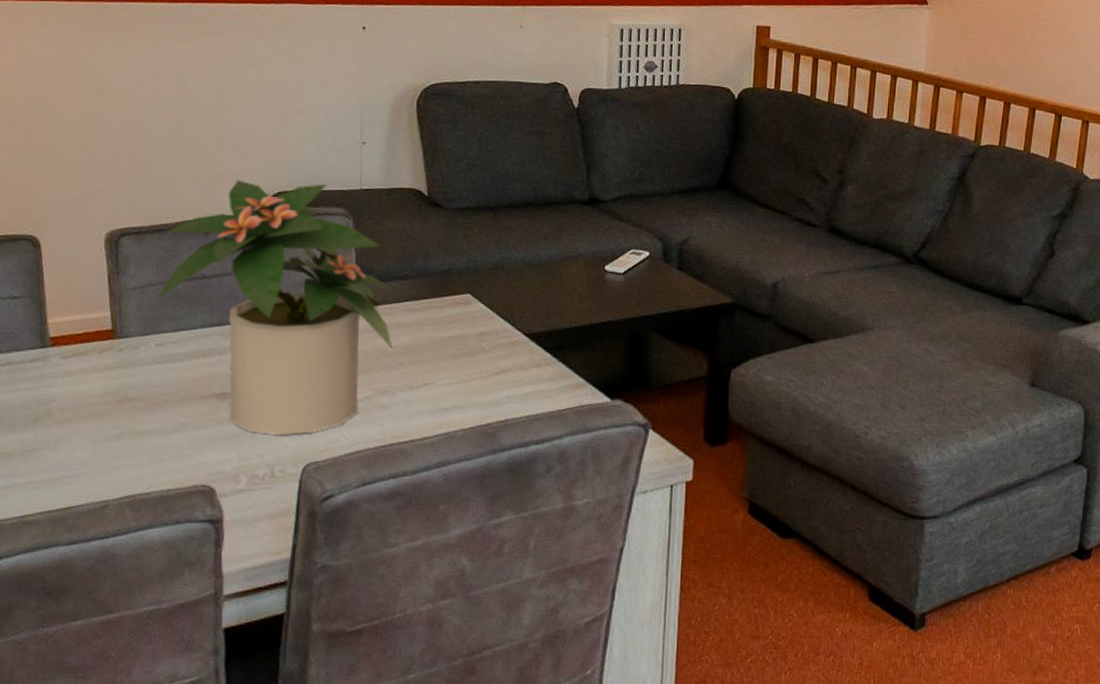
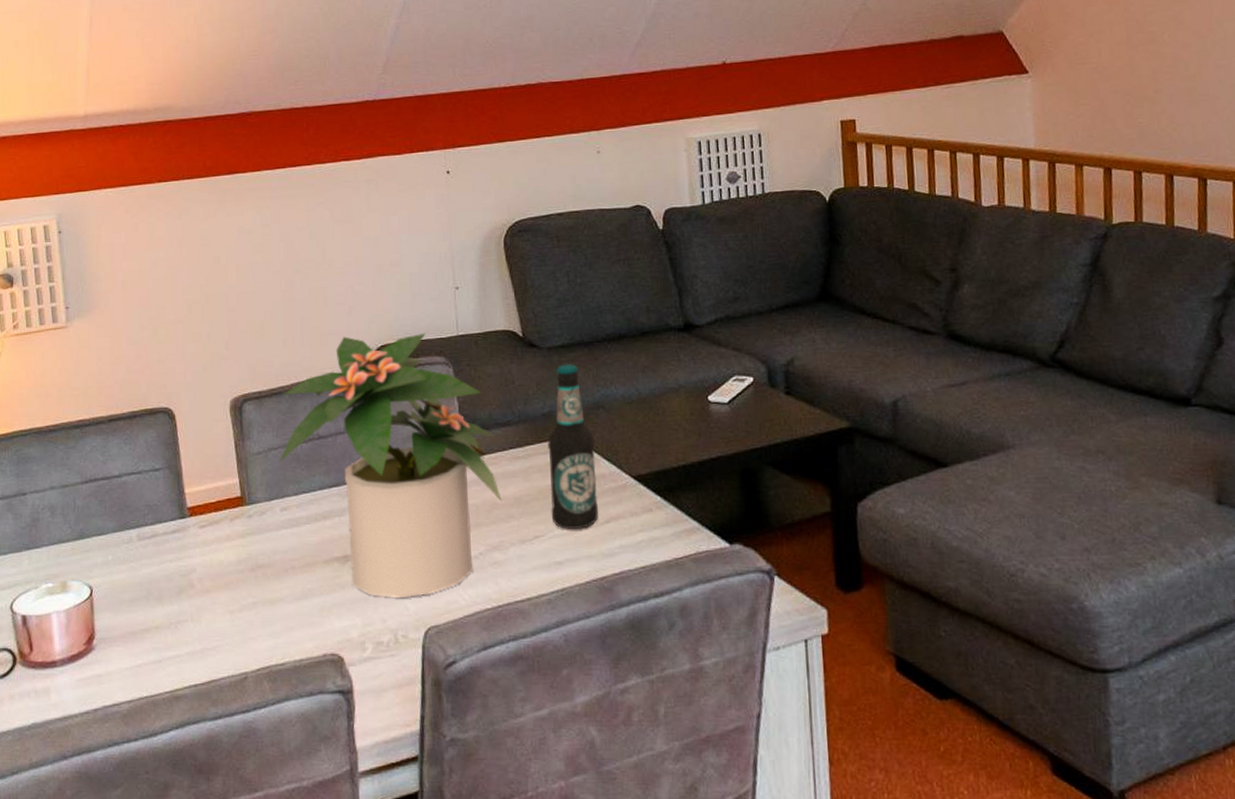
bottle: none [441,225,491,379] -> present [548,363,598,529]

